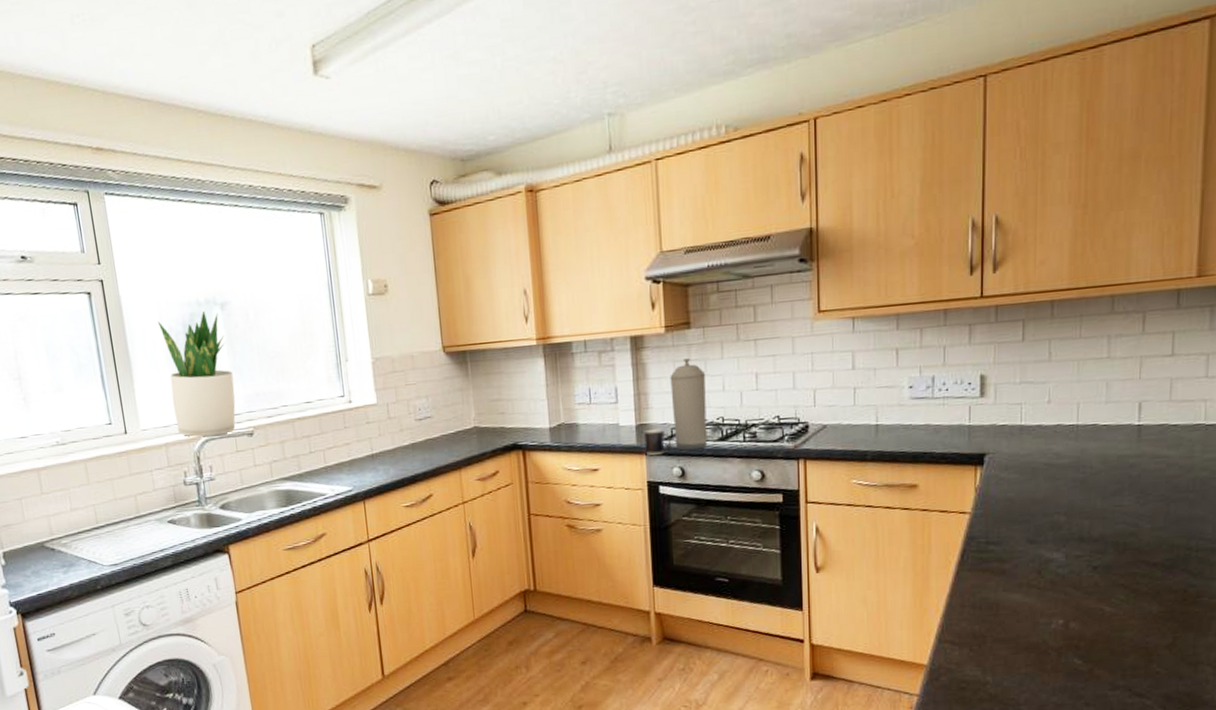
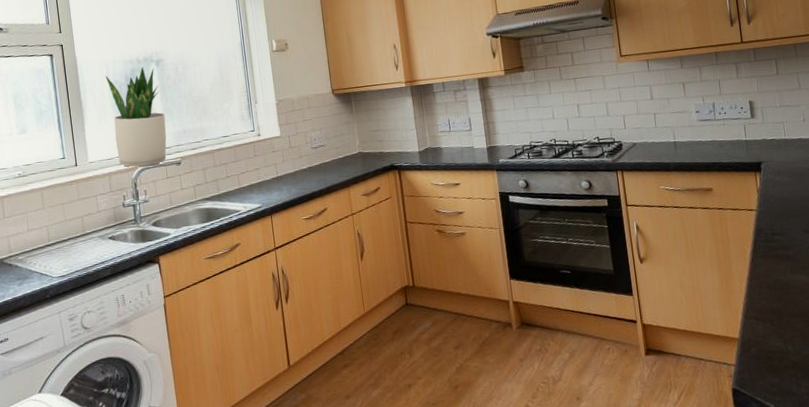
mug: present [643,429,672,456] -> none [493,150,516,172]
canister: present [670,358,708,452] -> none [511,94,545,168]

